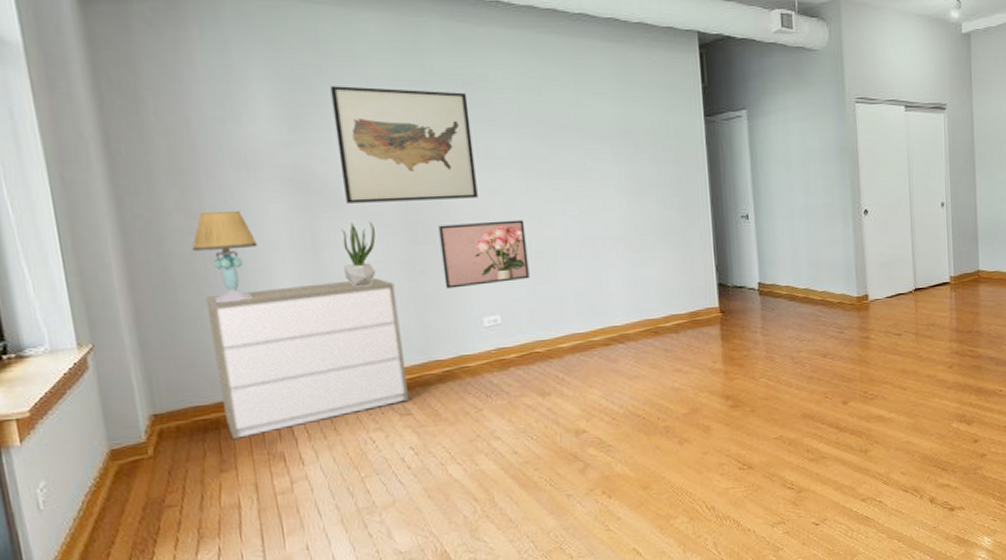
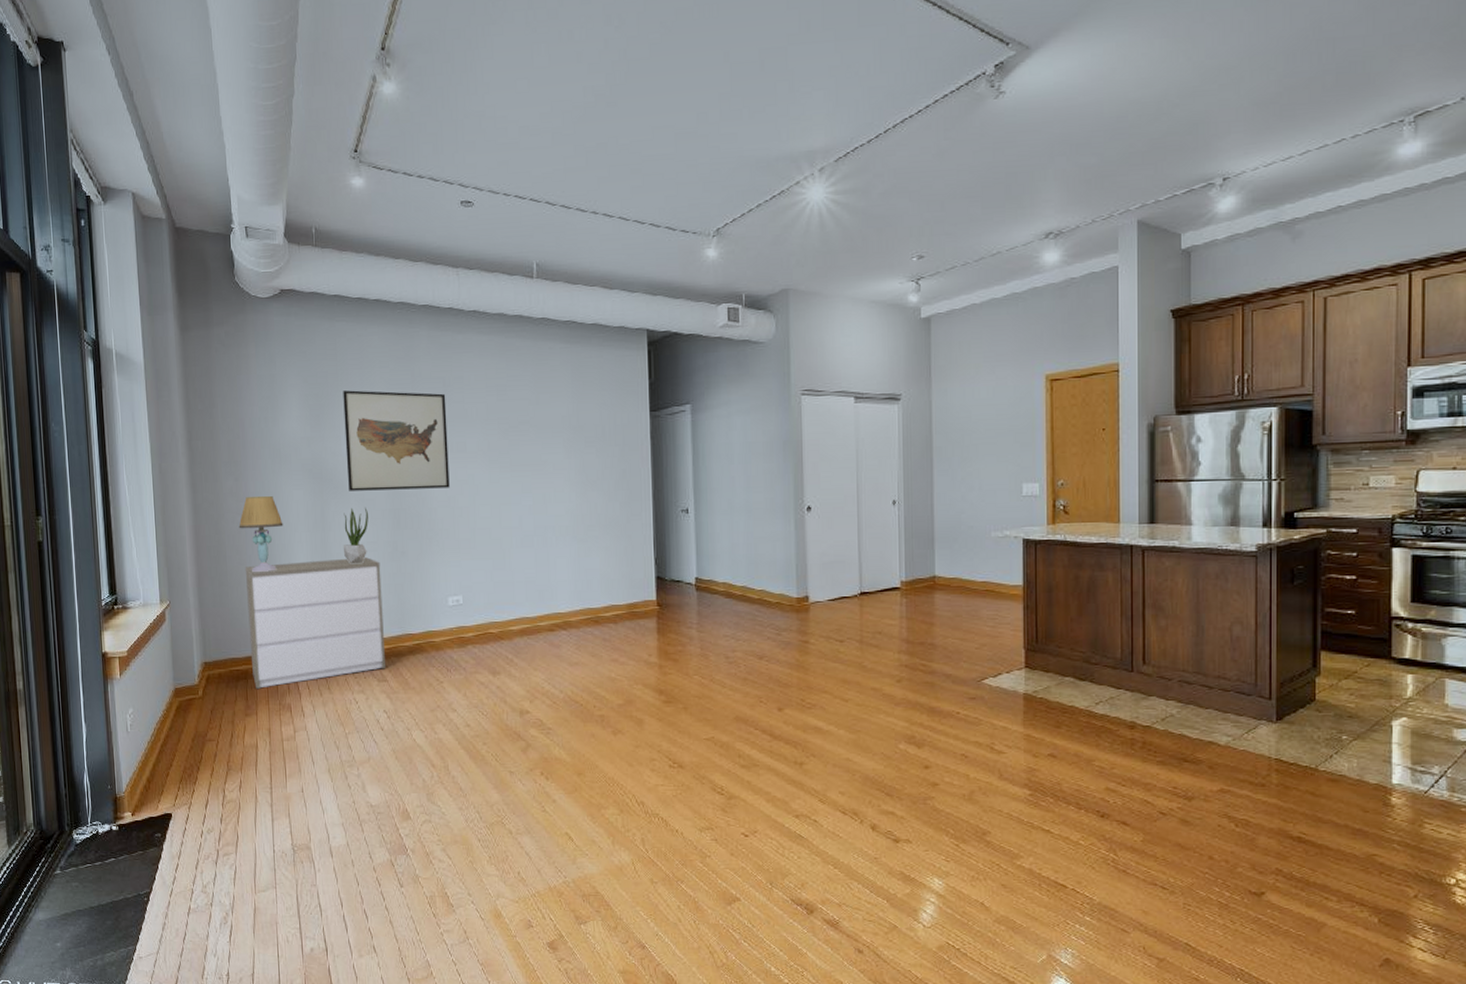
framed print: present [438,220,530,289] -> none [417,509,488,569]

